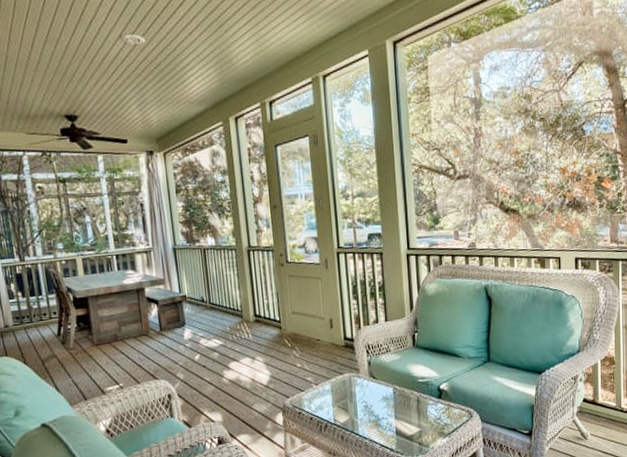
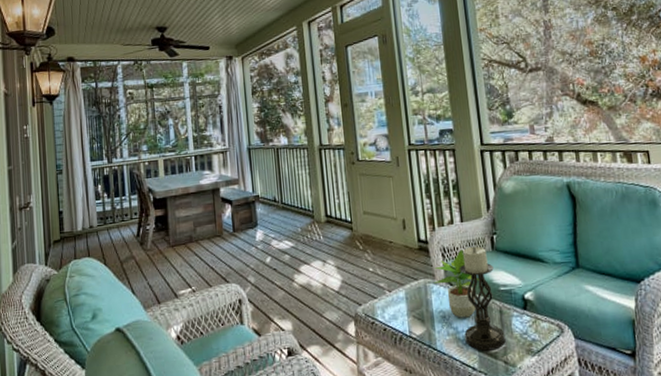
potted plant: none [357,345,400,407] -> present [433,248,479,318]
candle holder: none [383,343,421,435] -> present [460,246,506,351]

